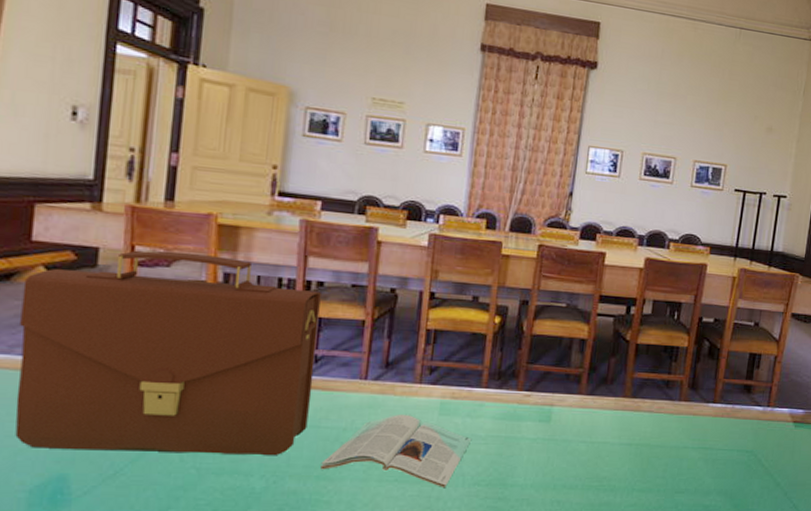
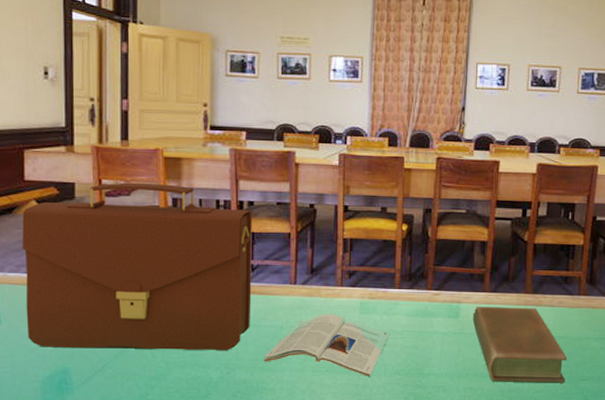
book: none [565,411,664,496] -> present [472,307,568,383]

